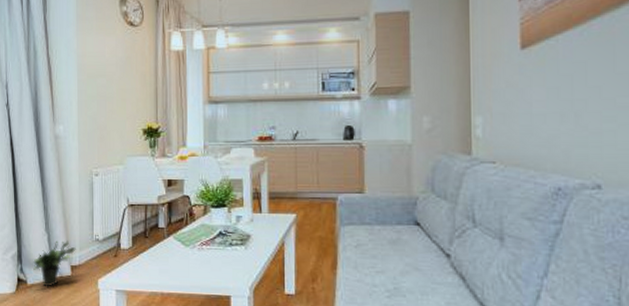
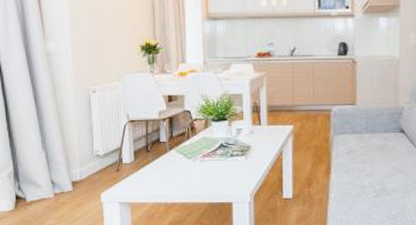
potted plant: present [33,240,76,287] -> none [31,157,76,203]

